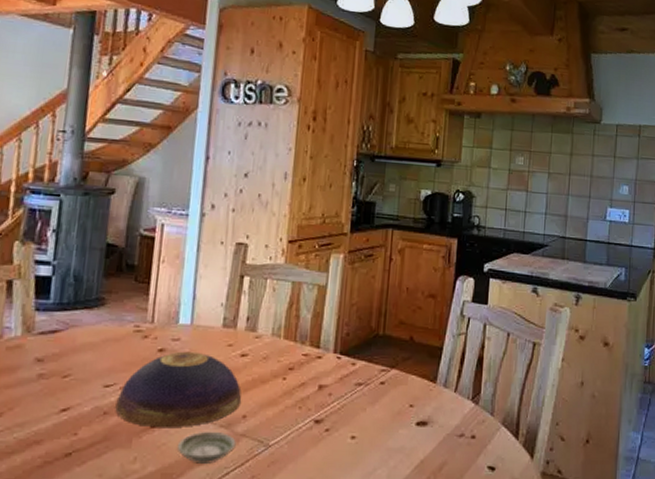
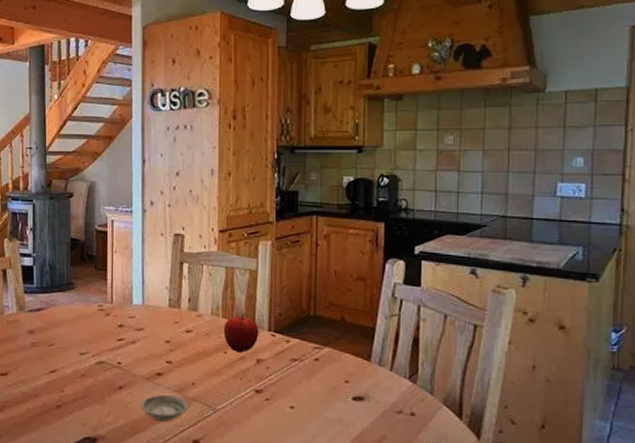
decorative bowl: present [115,351,242,427] -> none [90,327,190,390]
fruit: none [284,333,324,378] -> present [223,313,259,353]

